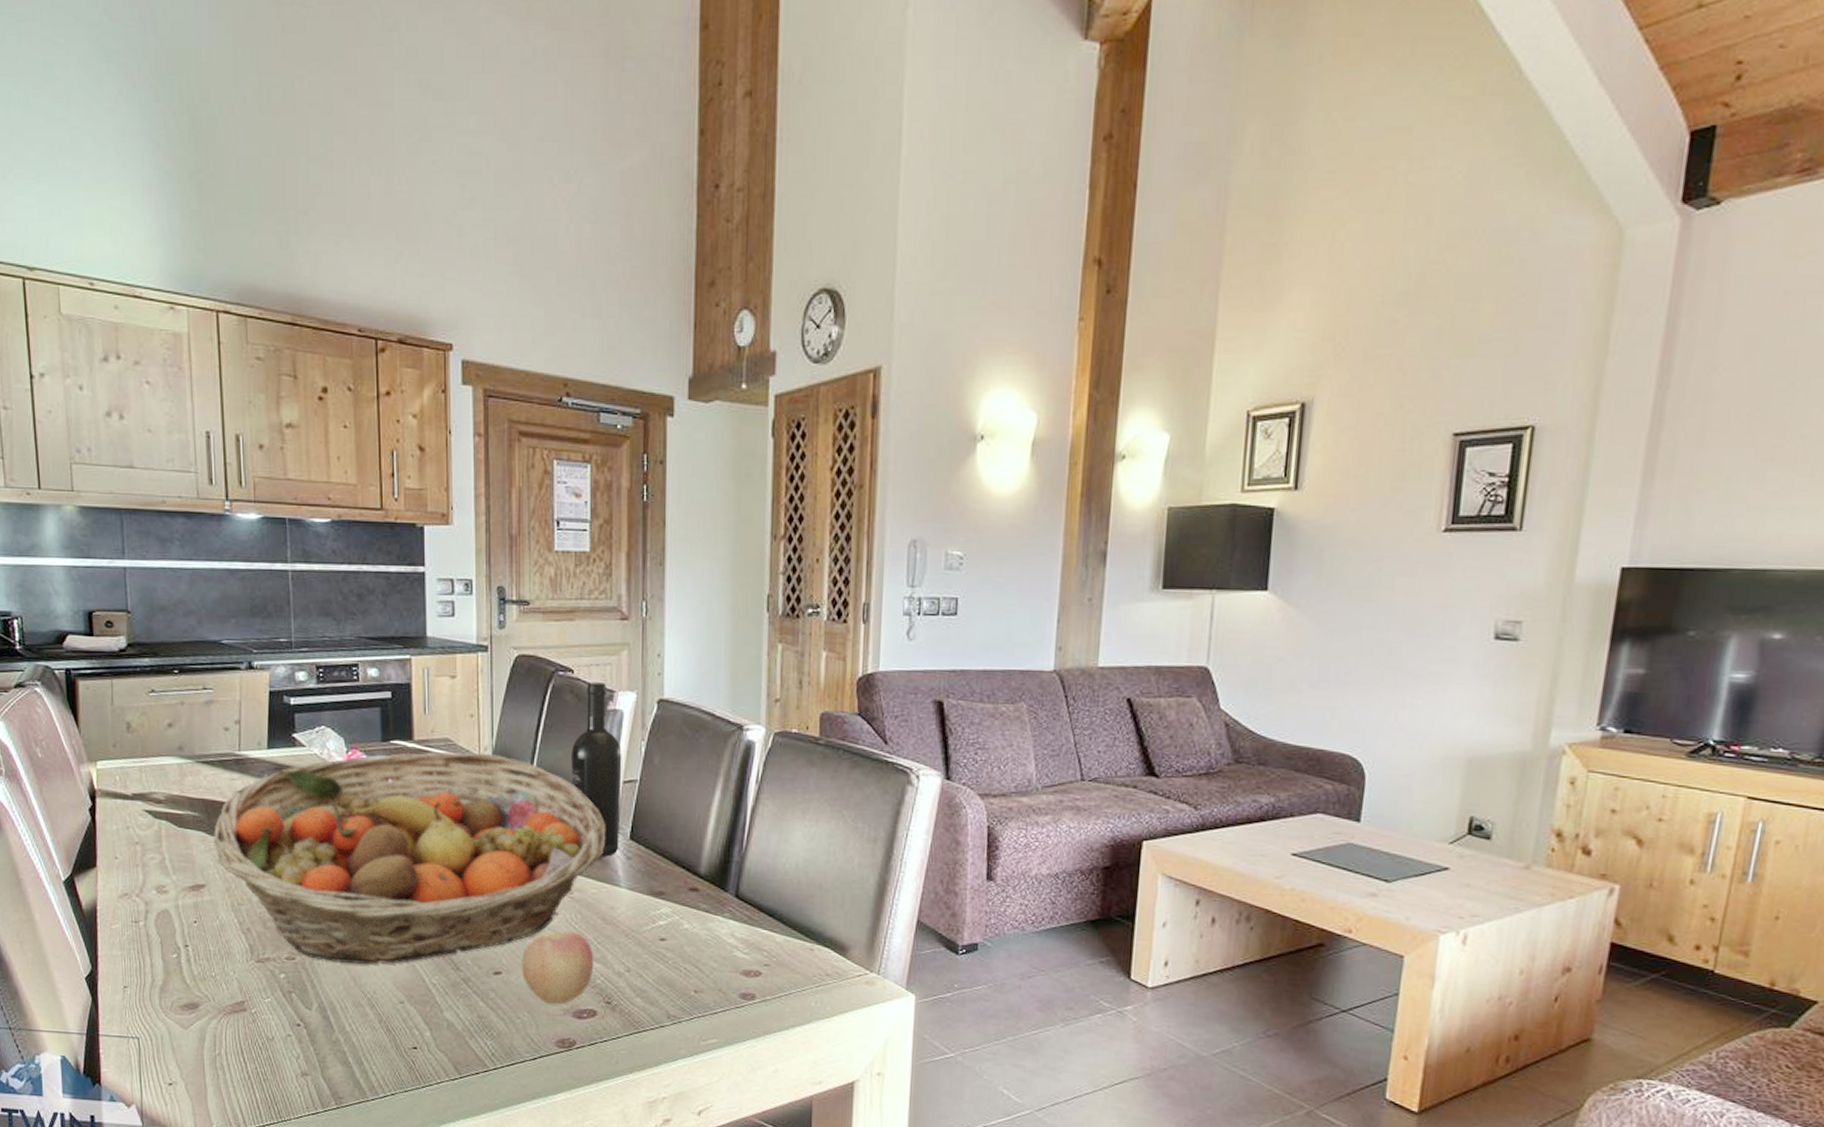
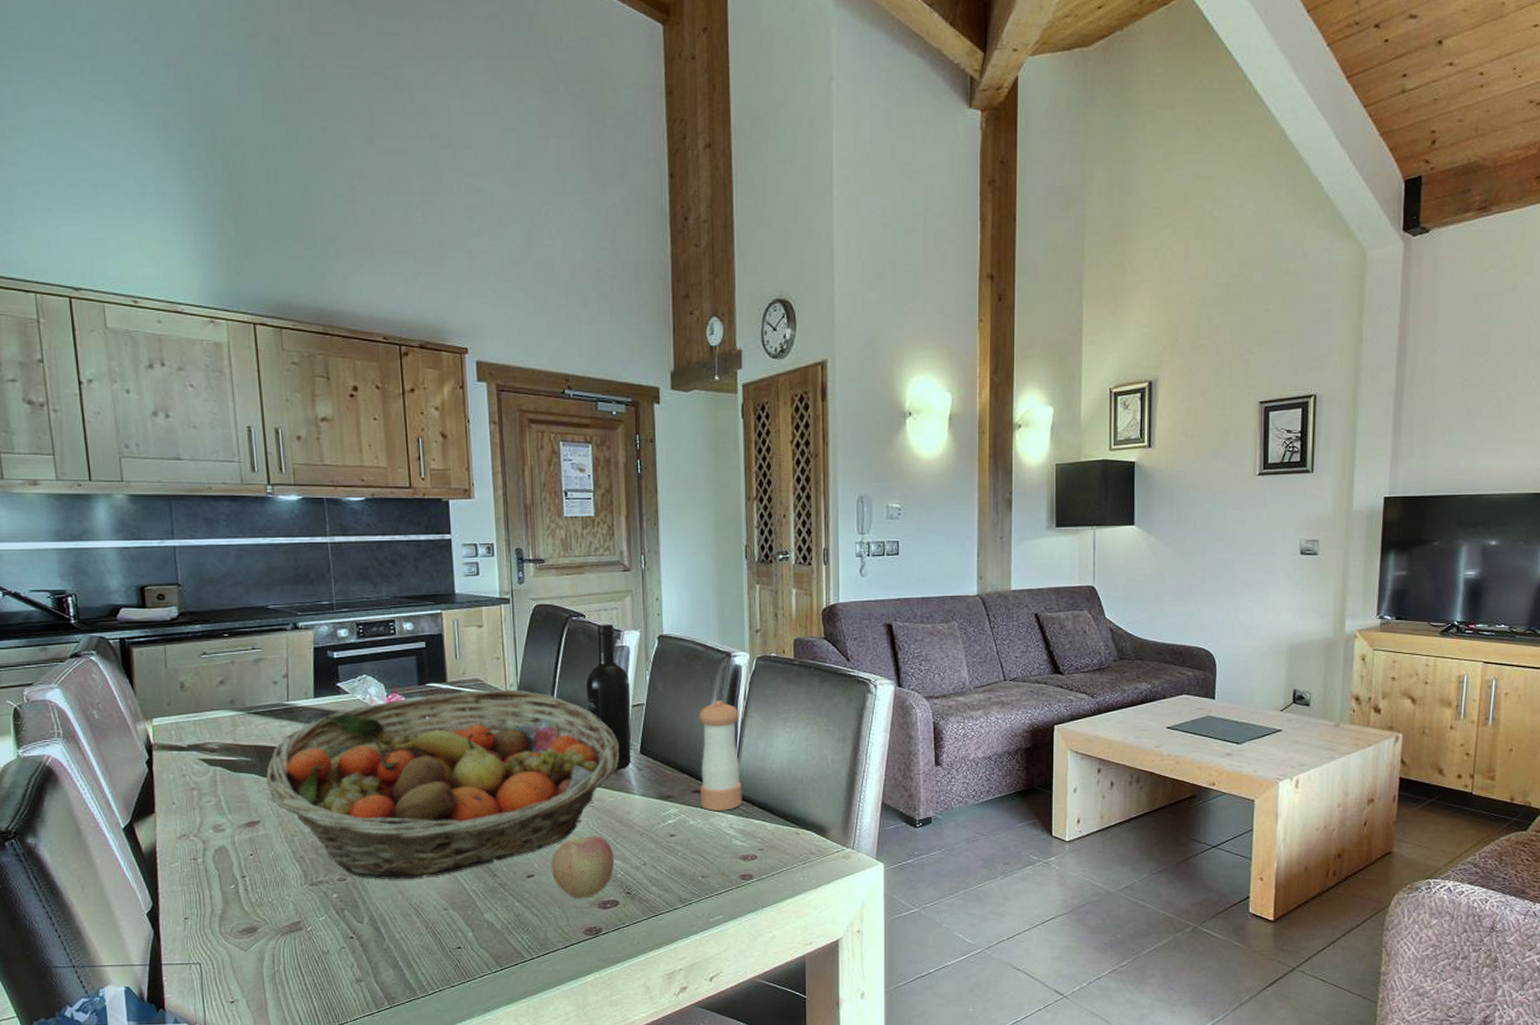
pepper shaker: none [698,781,749,915] -> present [699,699,742,811]

